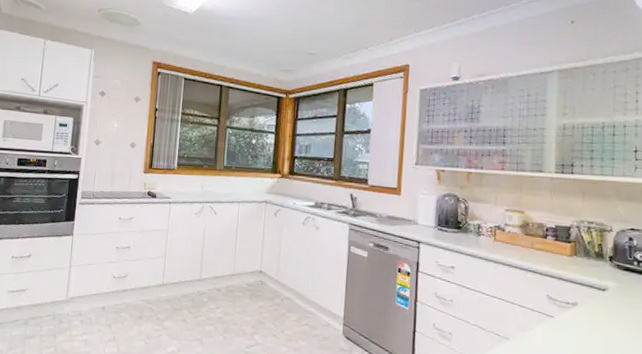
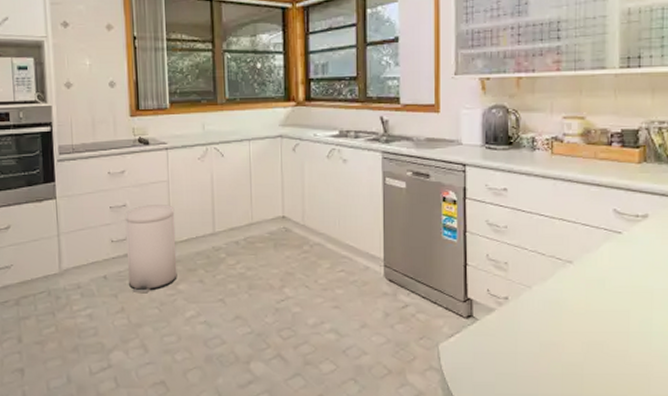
pedal bin: none [122,248,170,326] -> present [124,205,177,292]

